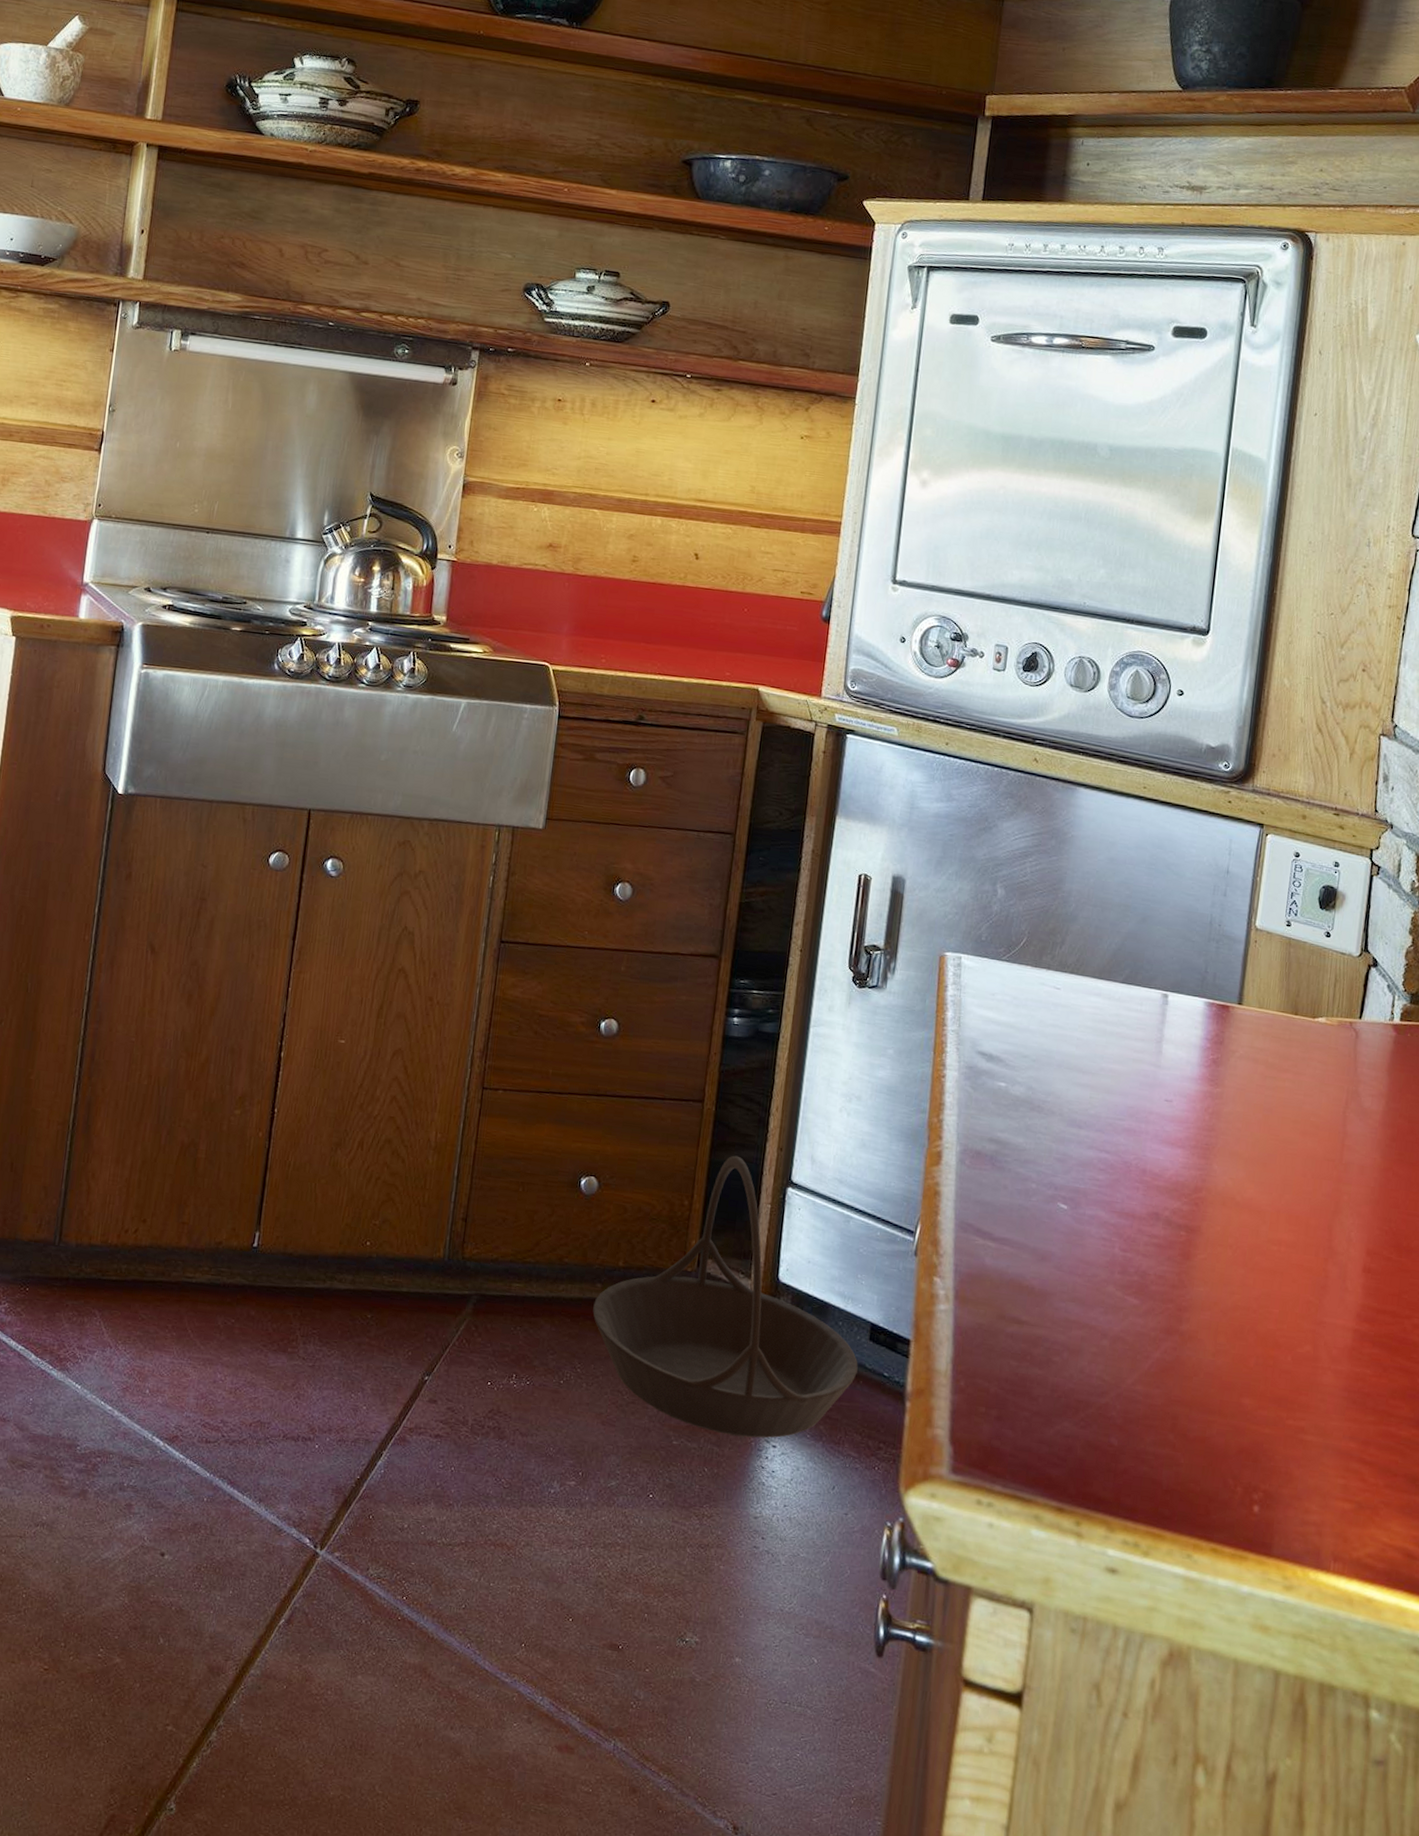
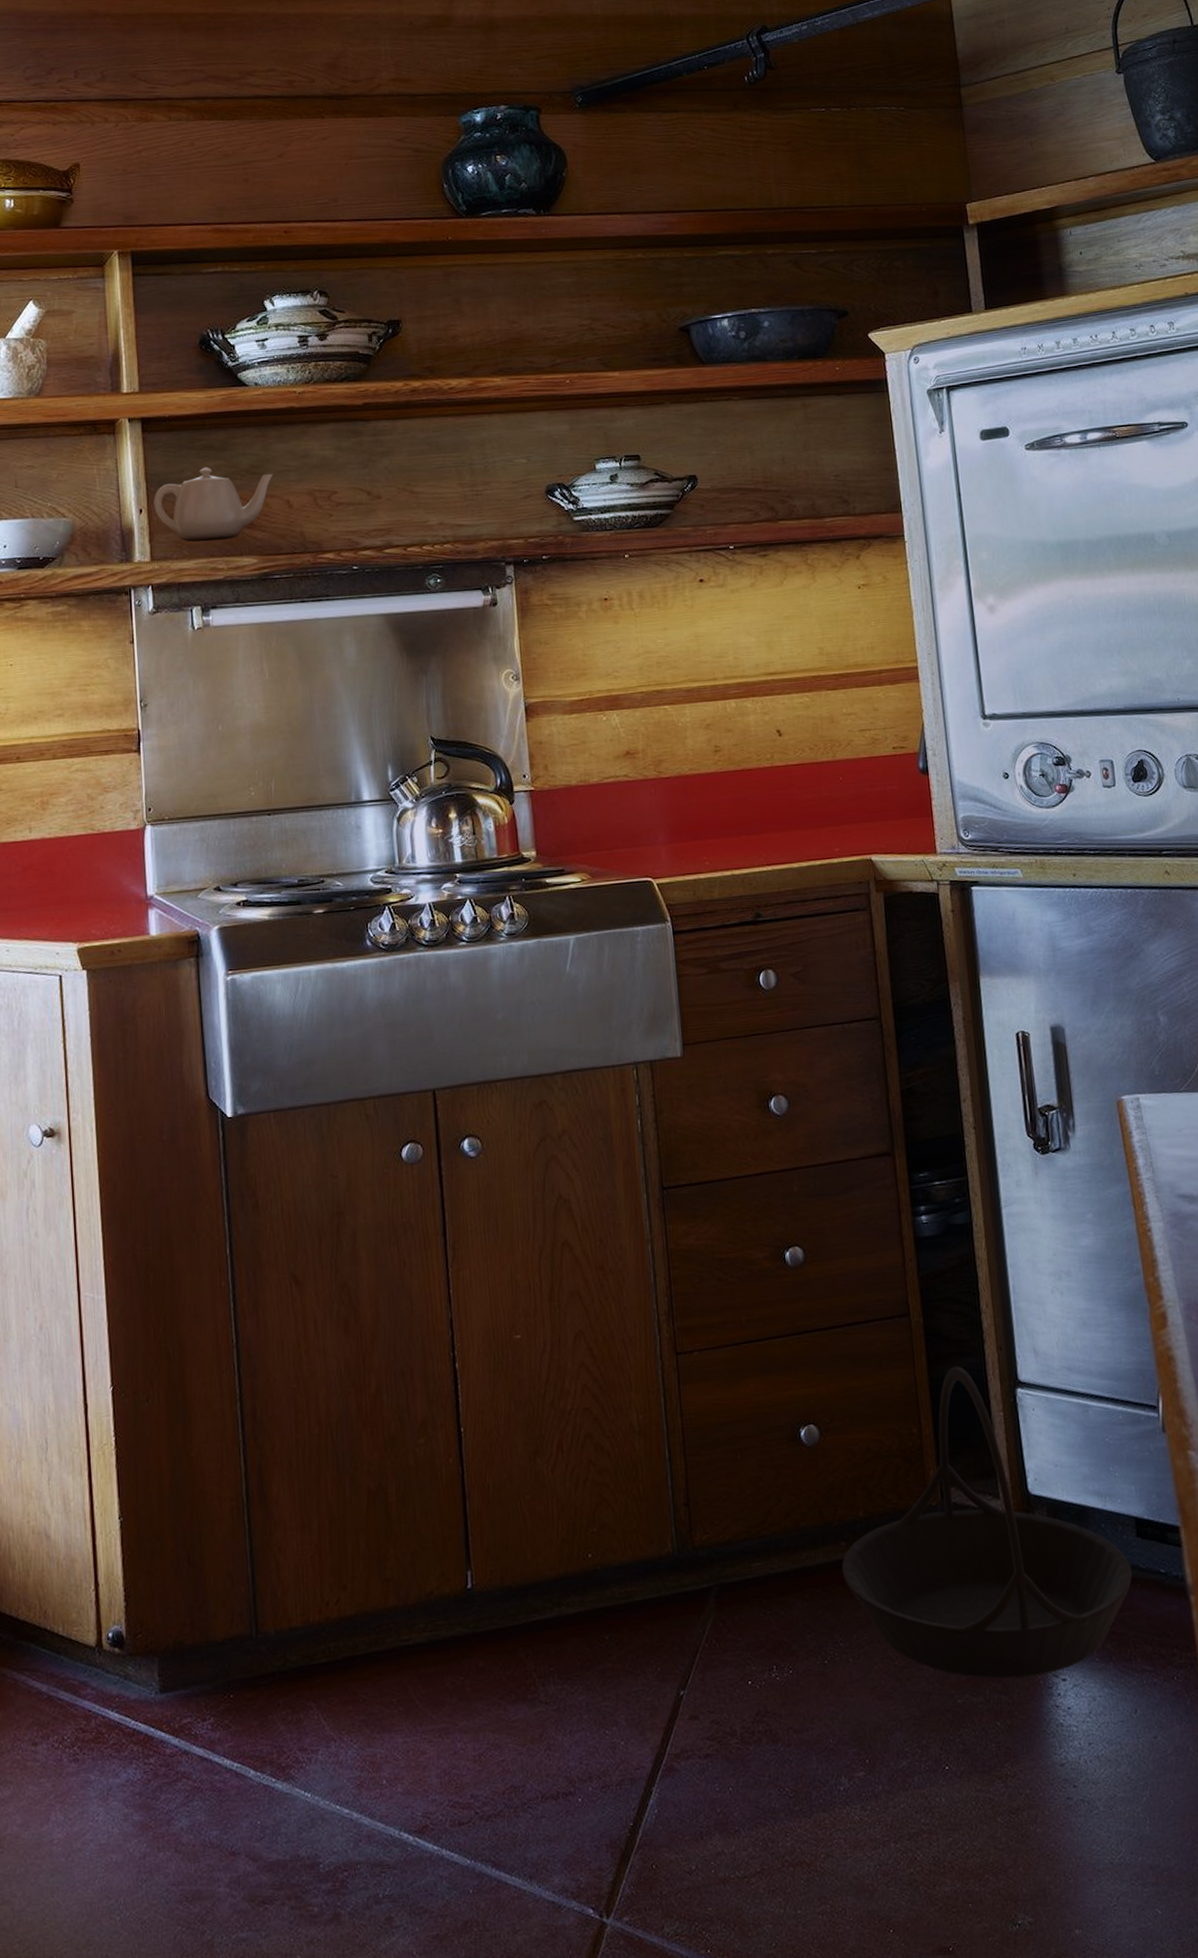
teapot: none [155,202,271,274] -> present [153,467,273,543]

